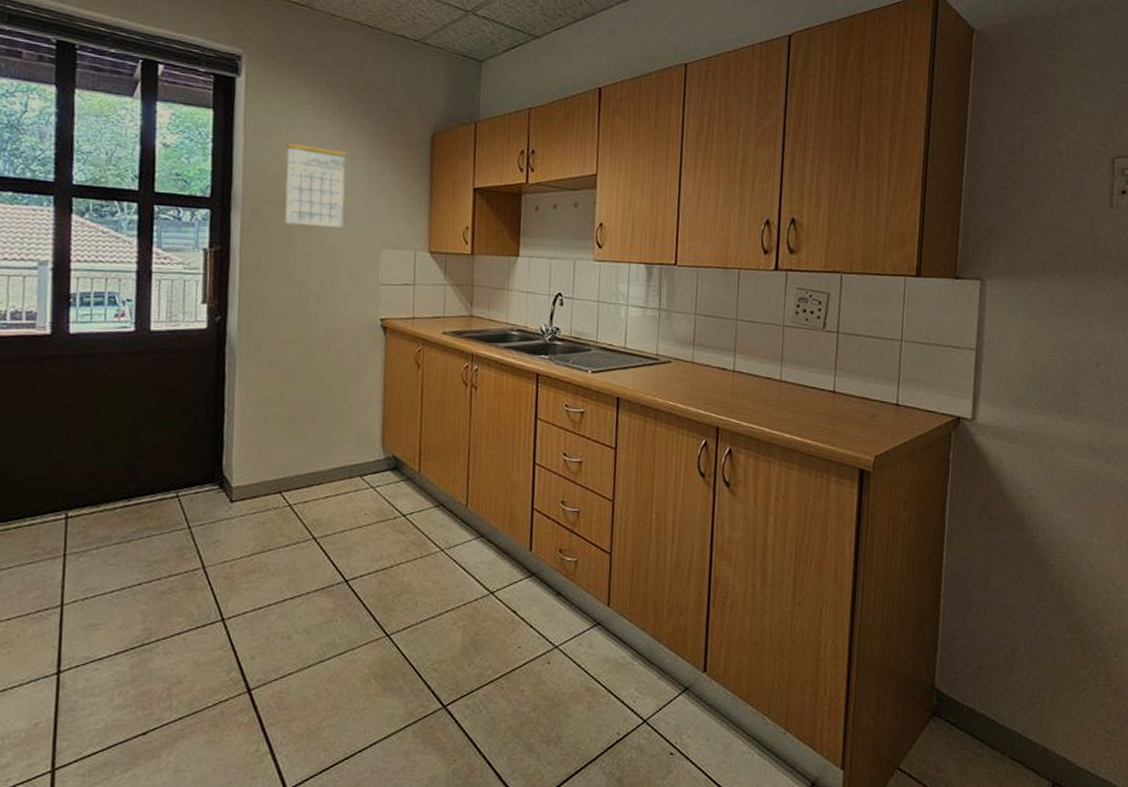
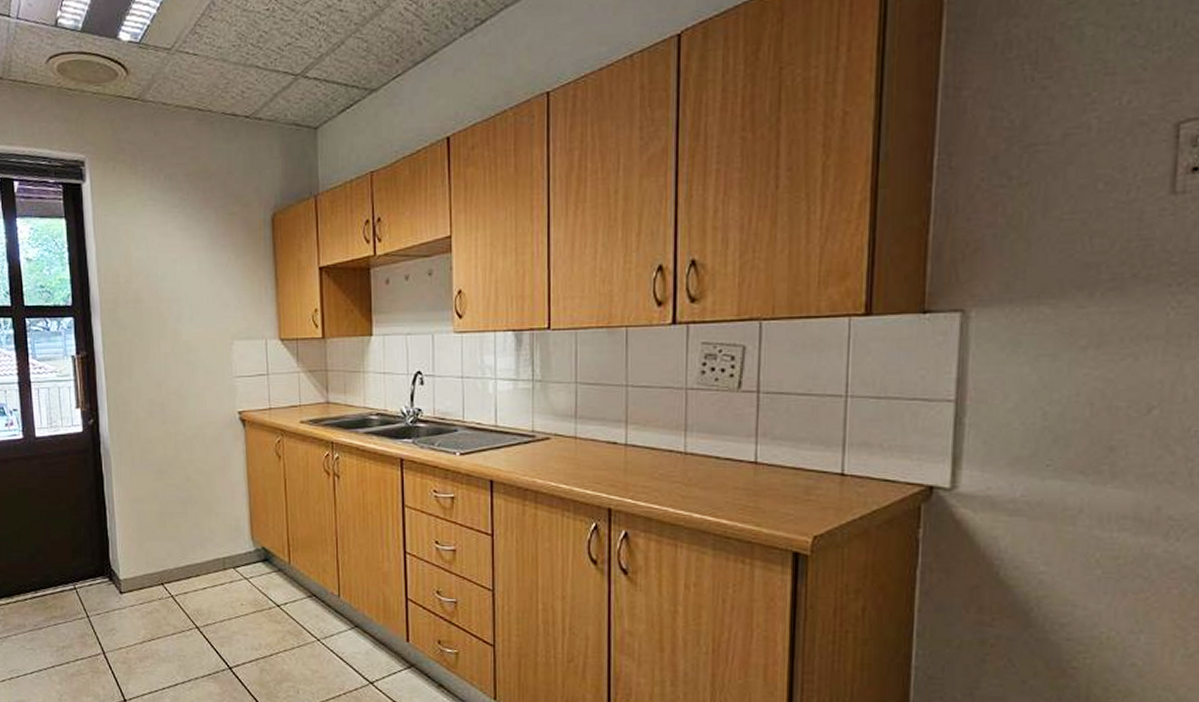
calendar: present [285,135,347,228] -> none [134,231,194,324]

